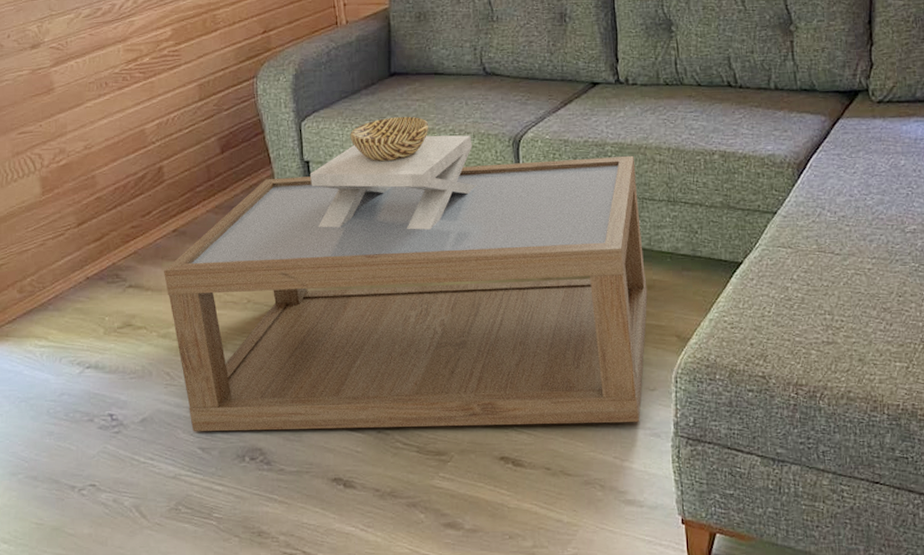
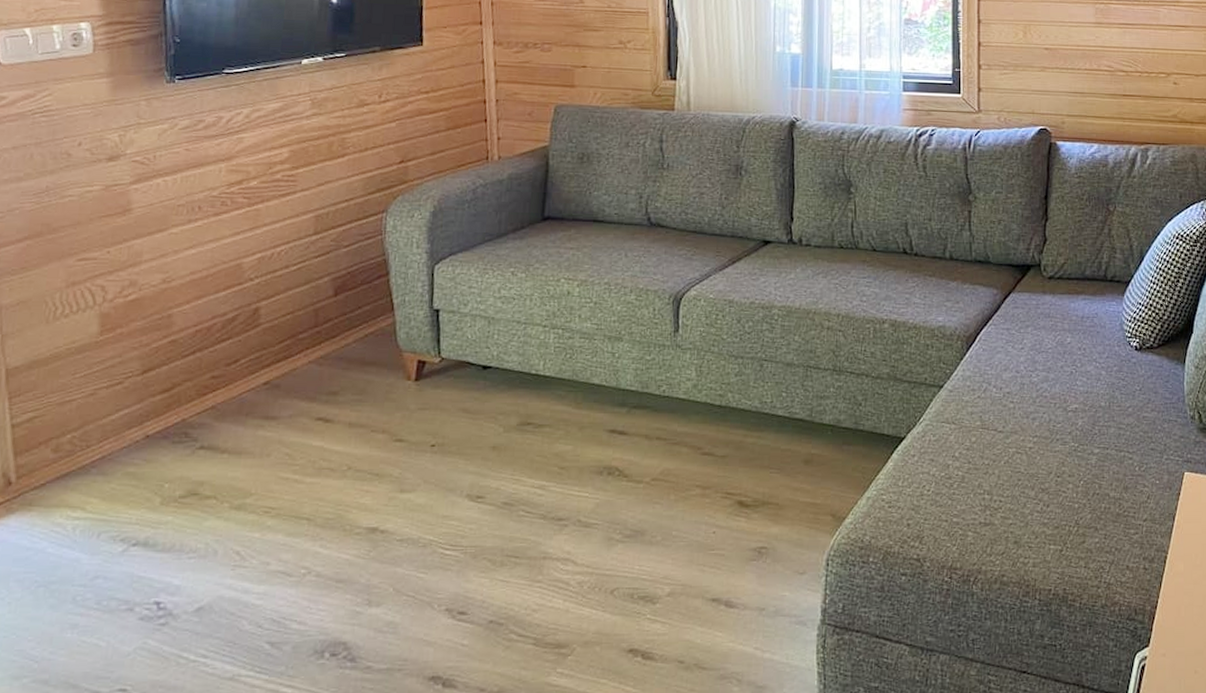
coffee table: present [164,155,648,432] -> none [246,320,805,623]
decorative bowl: present [309,116,477,230] -> none [438,265,630,392]

